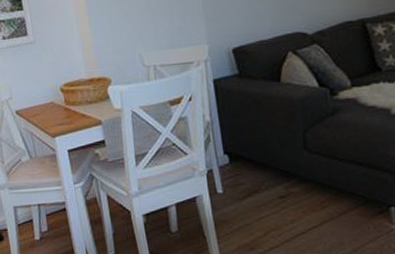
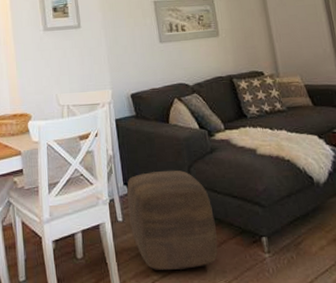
ottoman: none [228,136,336,243] -> present [127,170,218,270]

